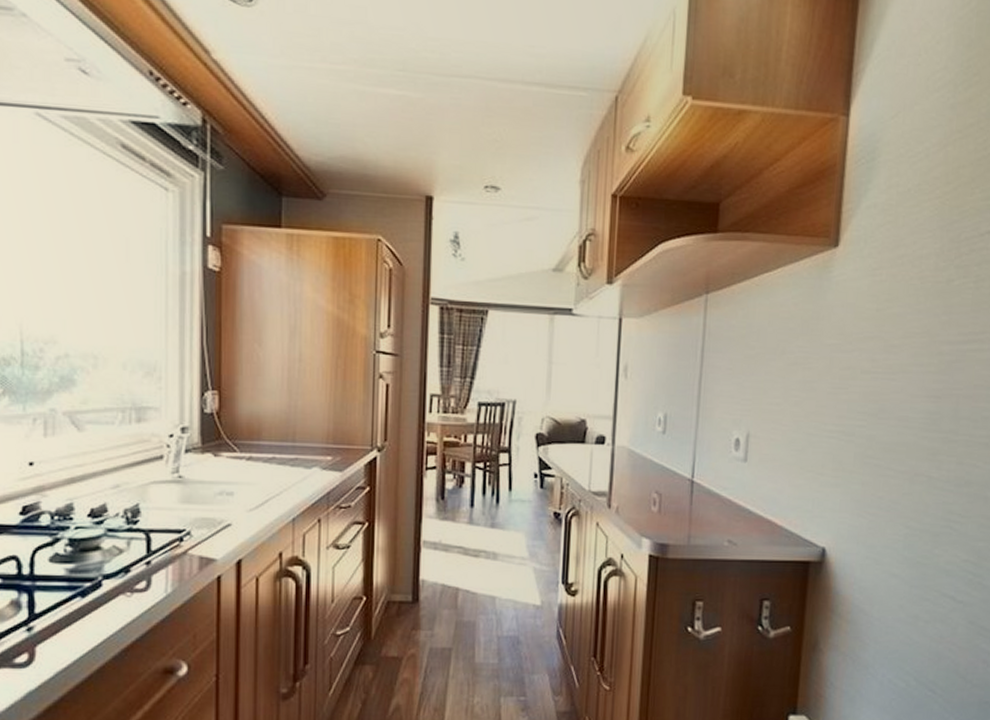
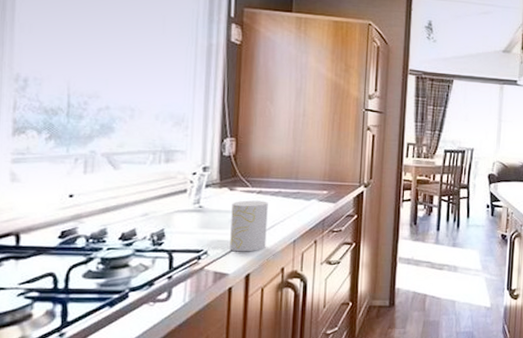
cup: none [216,468,260,533] -> present [230,200,268,252]

